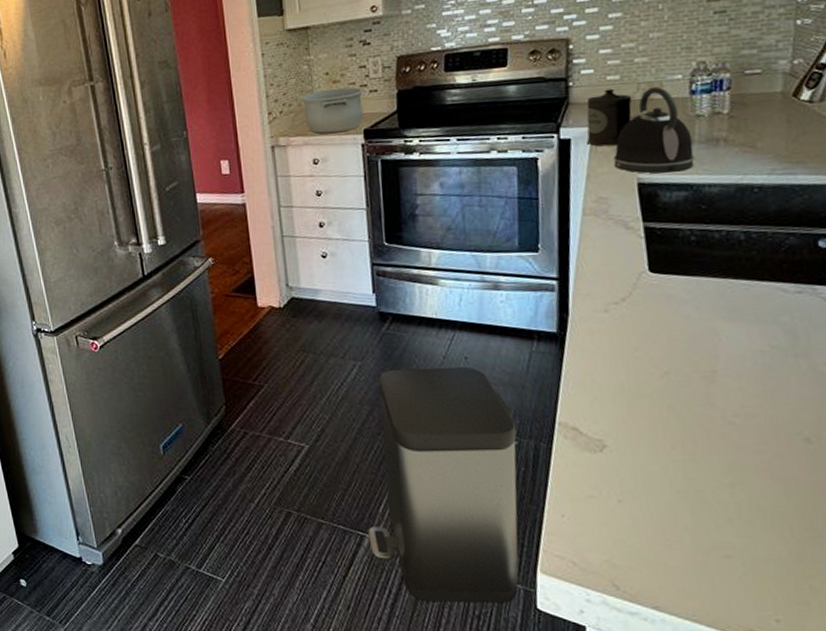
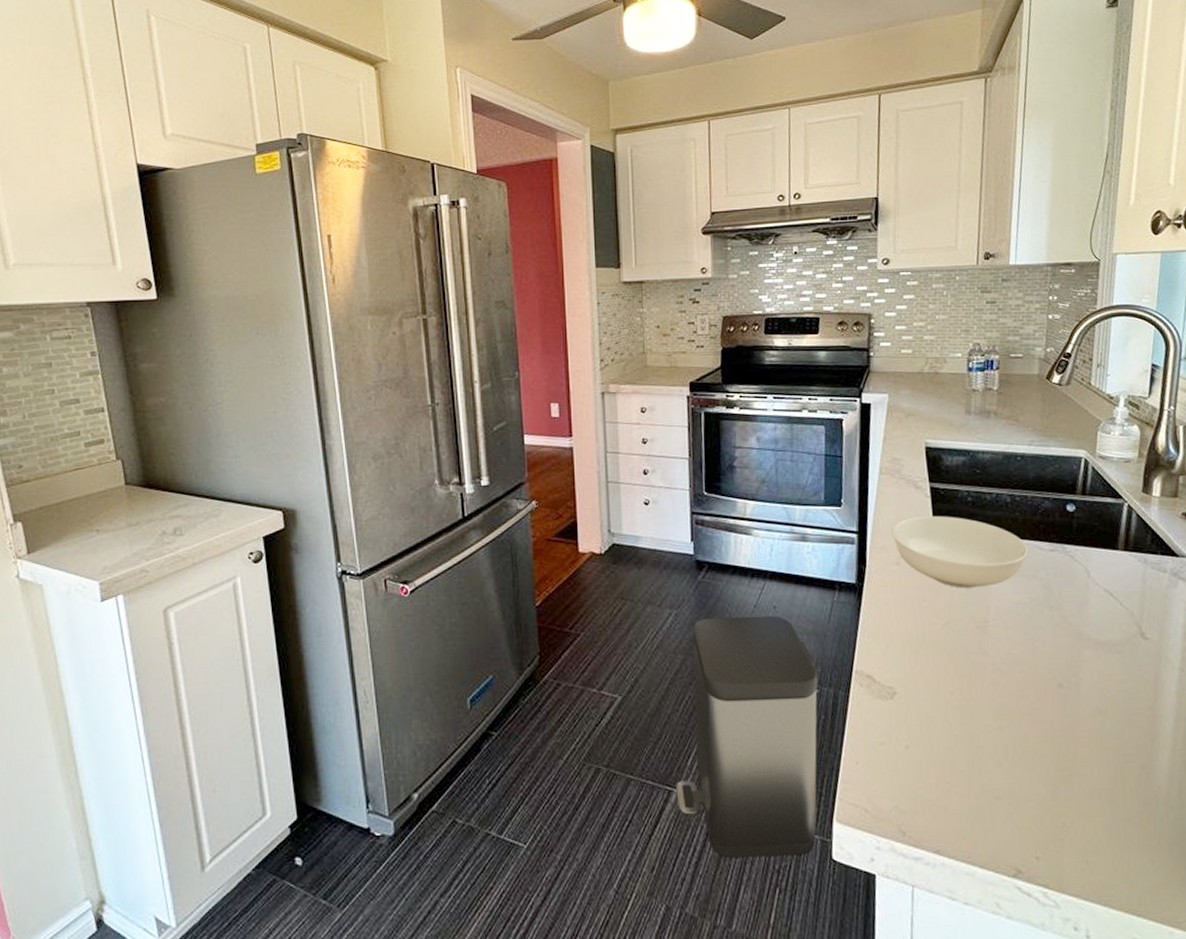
cooking pot: present [300,87,364,134] -> none [631,341,692,384]
canister: present [586,88,632,147] -> none [884,361,922,412]
bowl: none [598,258,768,336] -> present [891,516,1029,588]
kettle: present [613,86,696,173] -> none [905,362,972,439]

